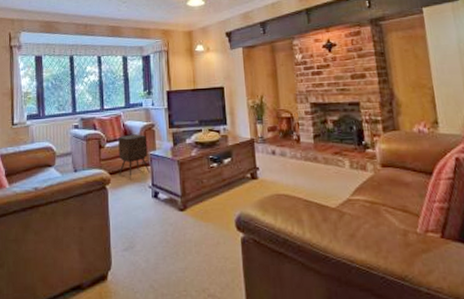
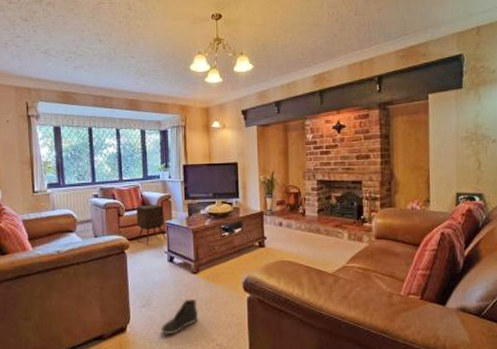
sneaker: none [145,240,187,283] -> present [161,299,199,334]

